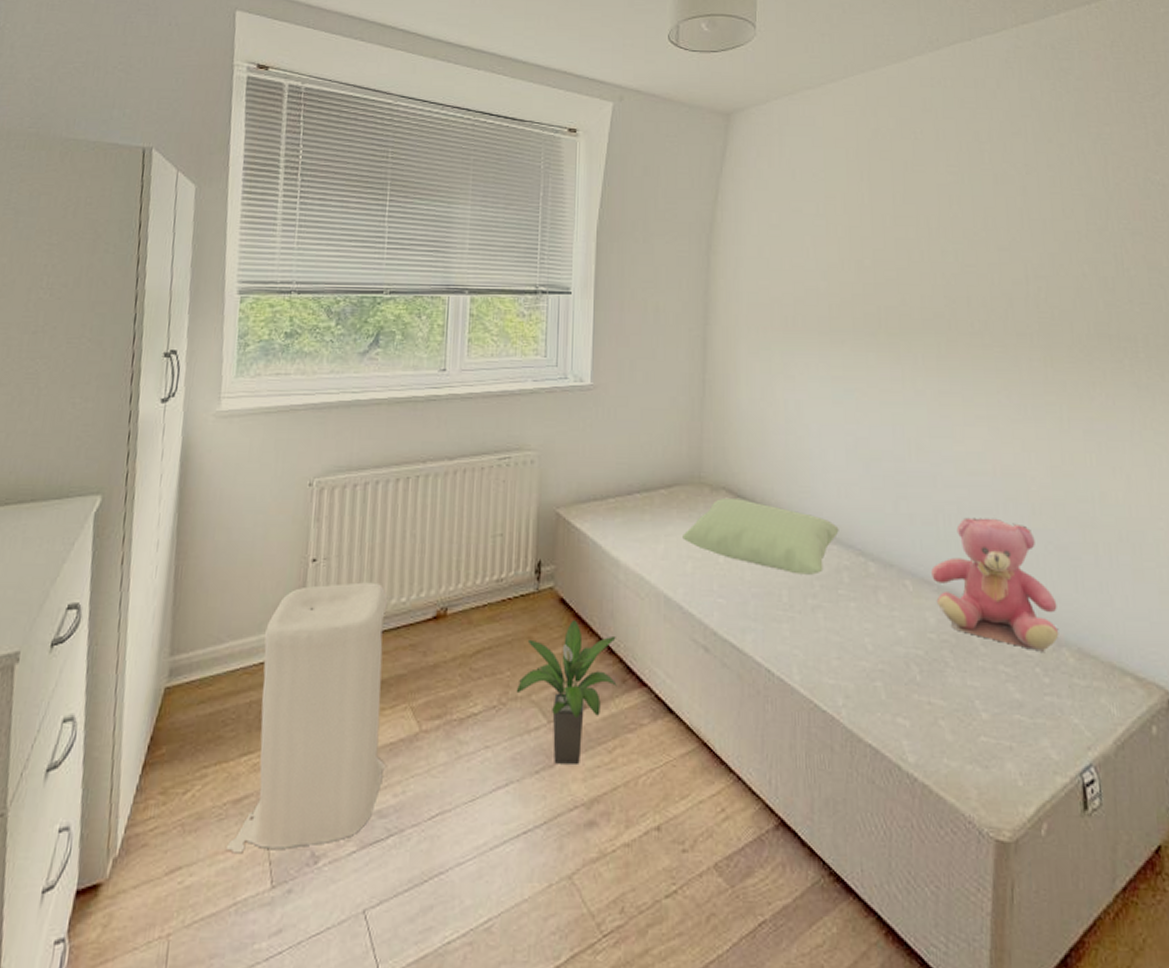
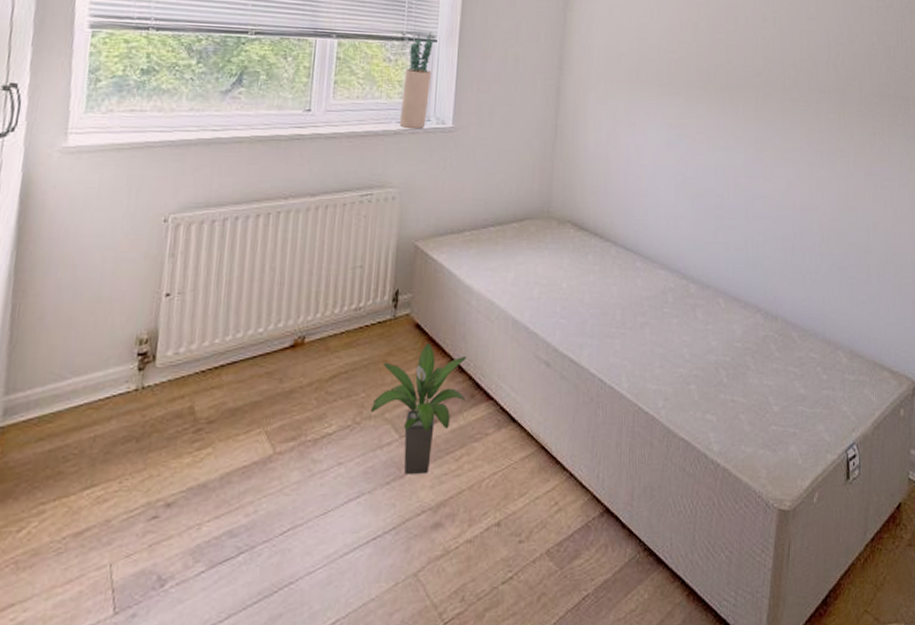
laundry basket: present [225,582,388,854] -> none [64,315,245,586]
vase: none [536,283,568,388] -> present [400,31,433,130]
cushion: present [683,499,839,575] -> none [531,231,667,296]
teddy bear: present [931,517,1059,652] -> none [740,245,837,354]

